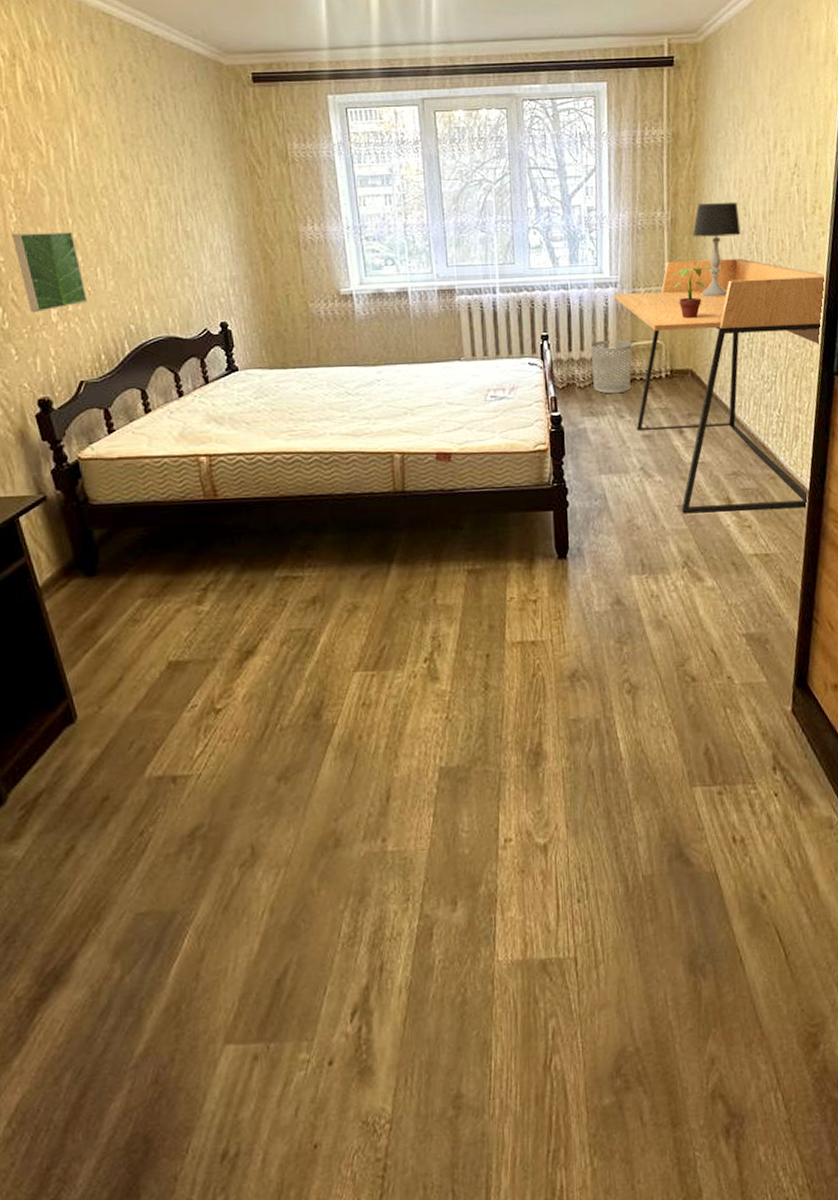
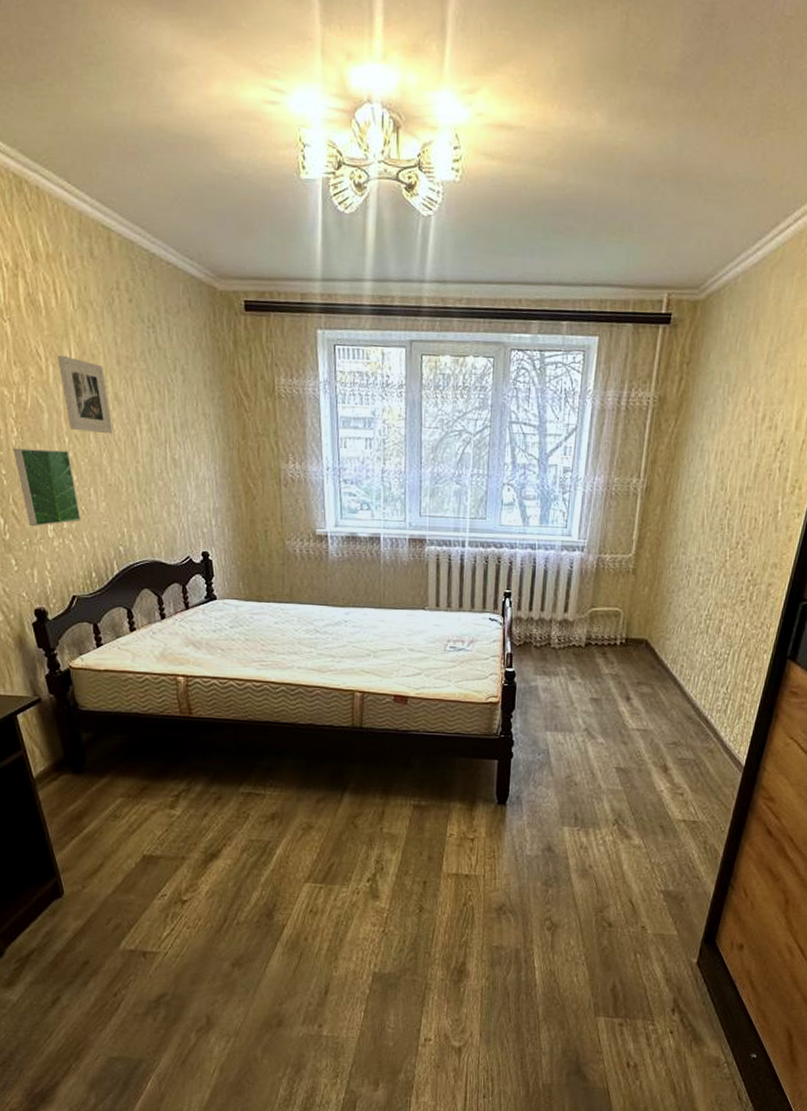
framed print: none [59,138,120,212] -> present [58,354,113,434]
waste bin: present [591,339,632,394] -> none [549,602,592,656]
desk: present [615,258,826,514] -> none [580,530,795,783]
potted plant: present [666,266,718,319] -> none [633,538,686,590]
table lamp: present [692,201,741,298] -> none [666,473,716,571]

